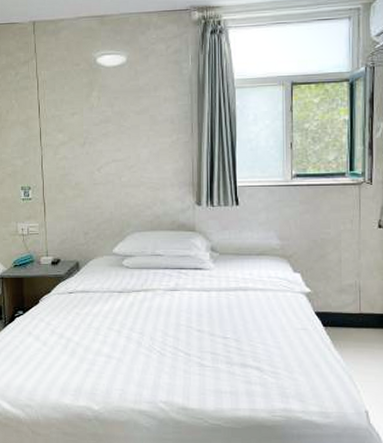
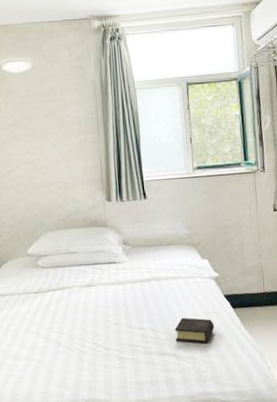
book: none [259,331,302,360] -> present [174,317,215,344]

